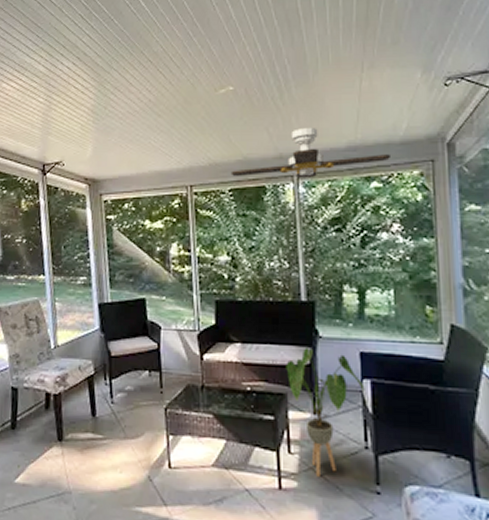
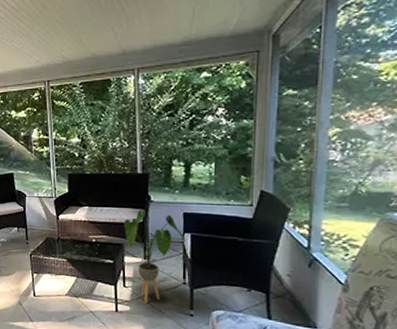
ceiling fan: present [230,127,390,179] -> none [81,25,220,72]

